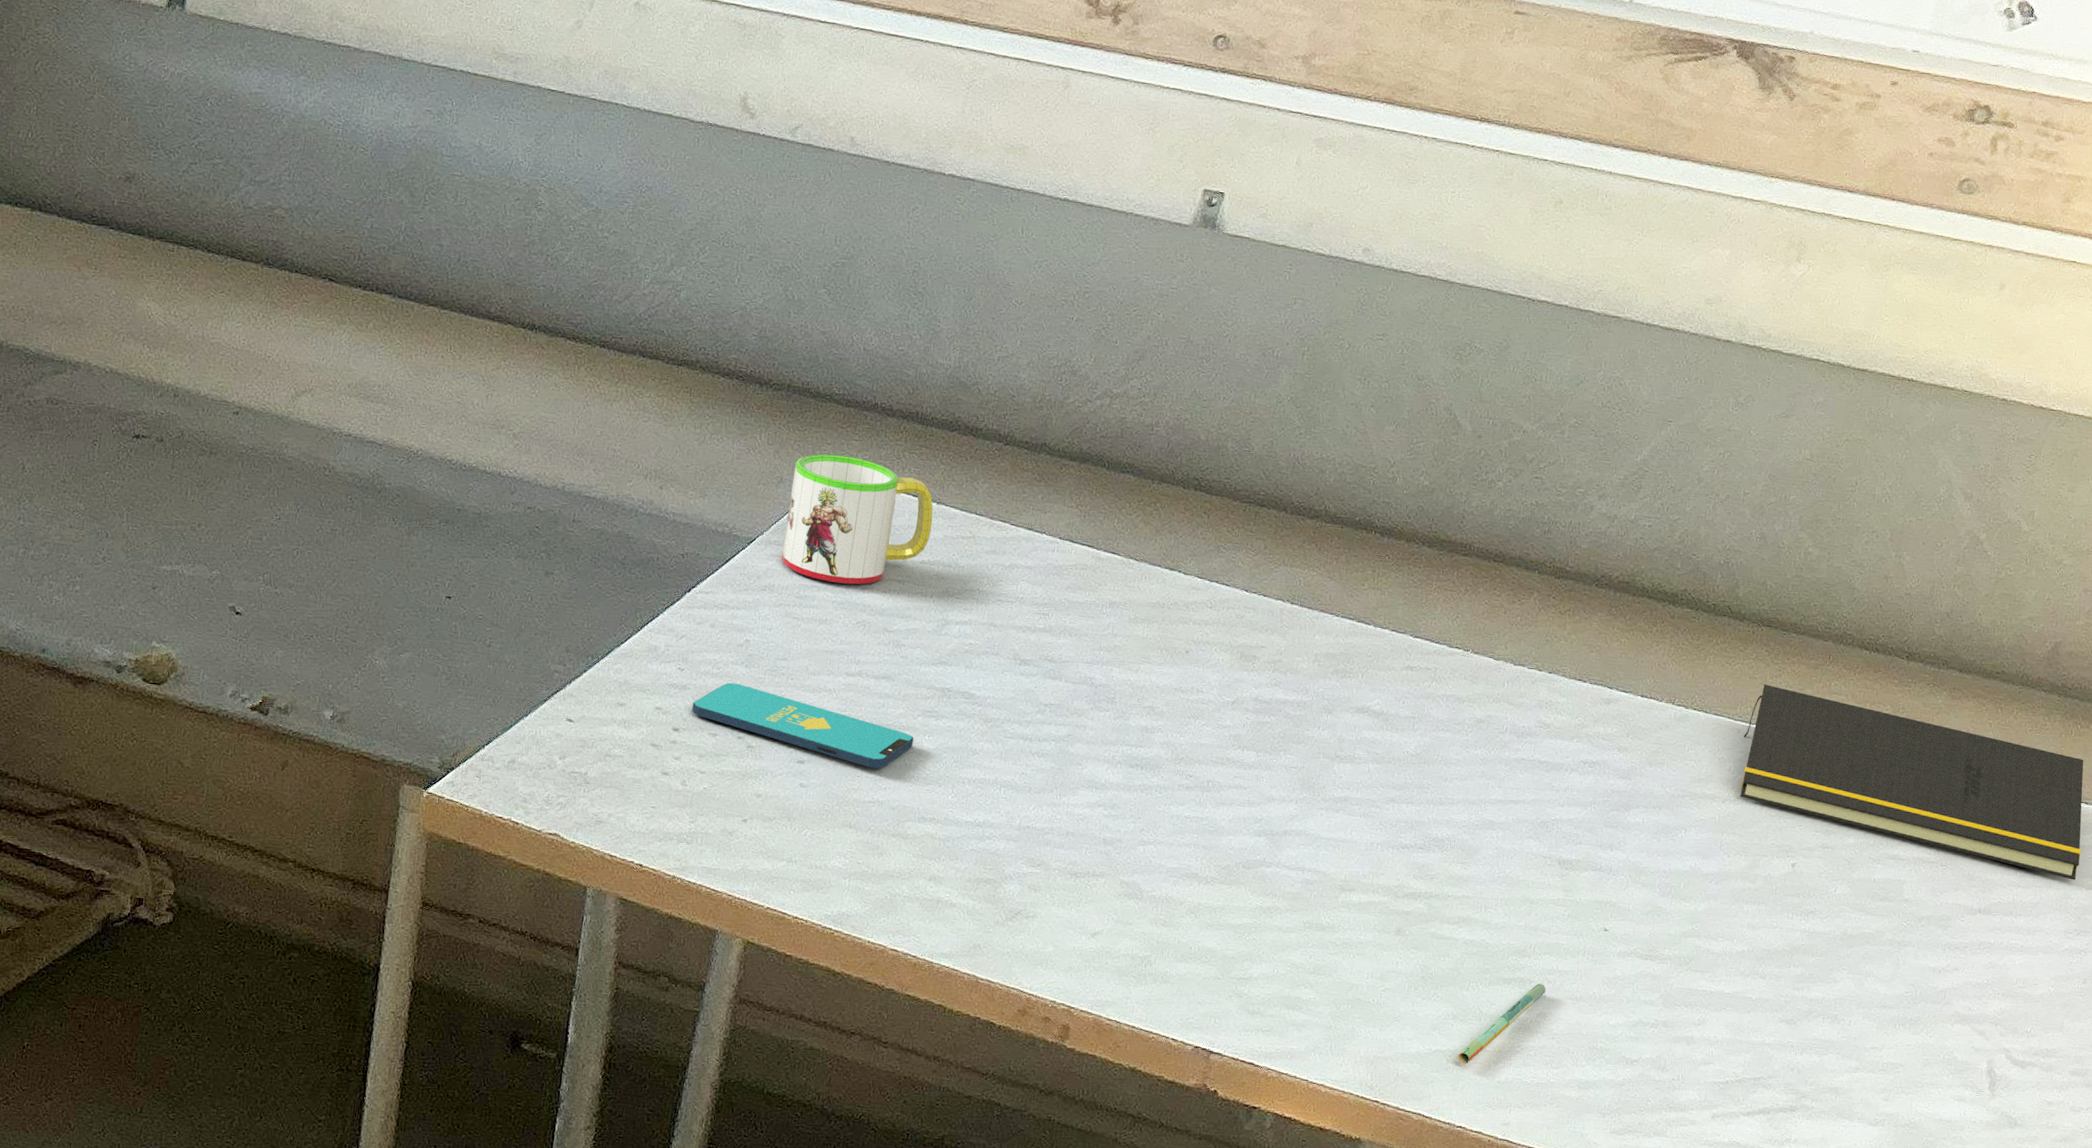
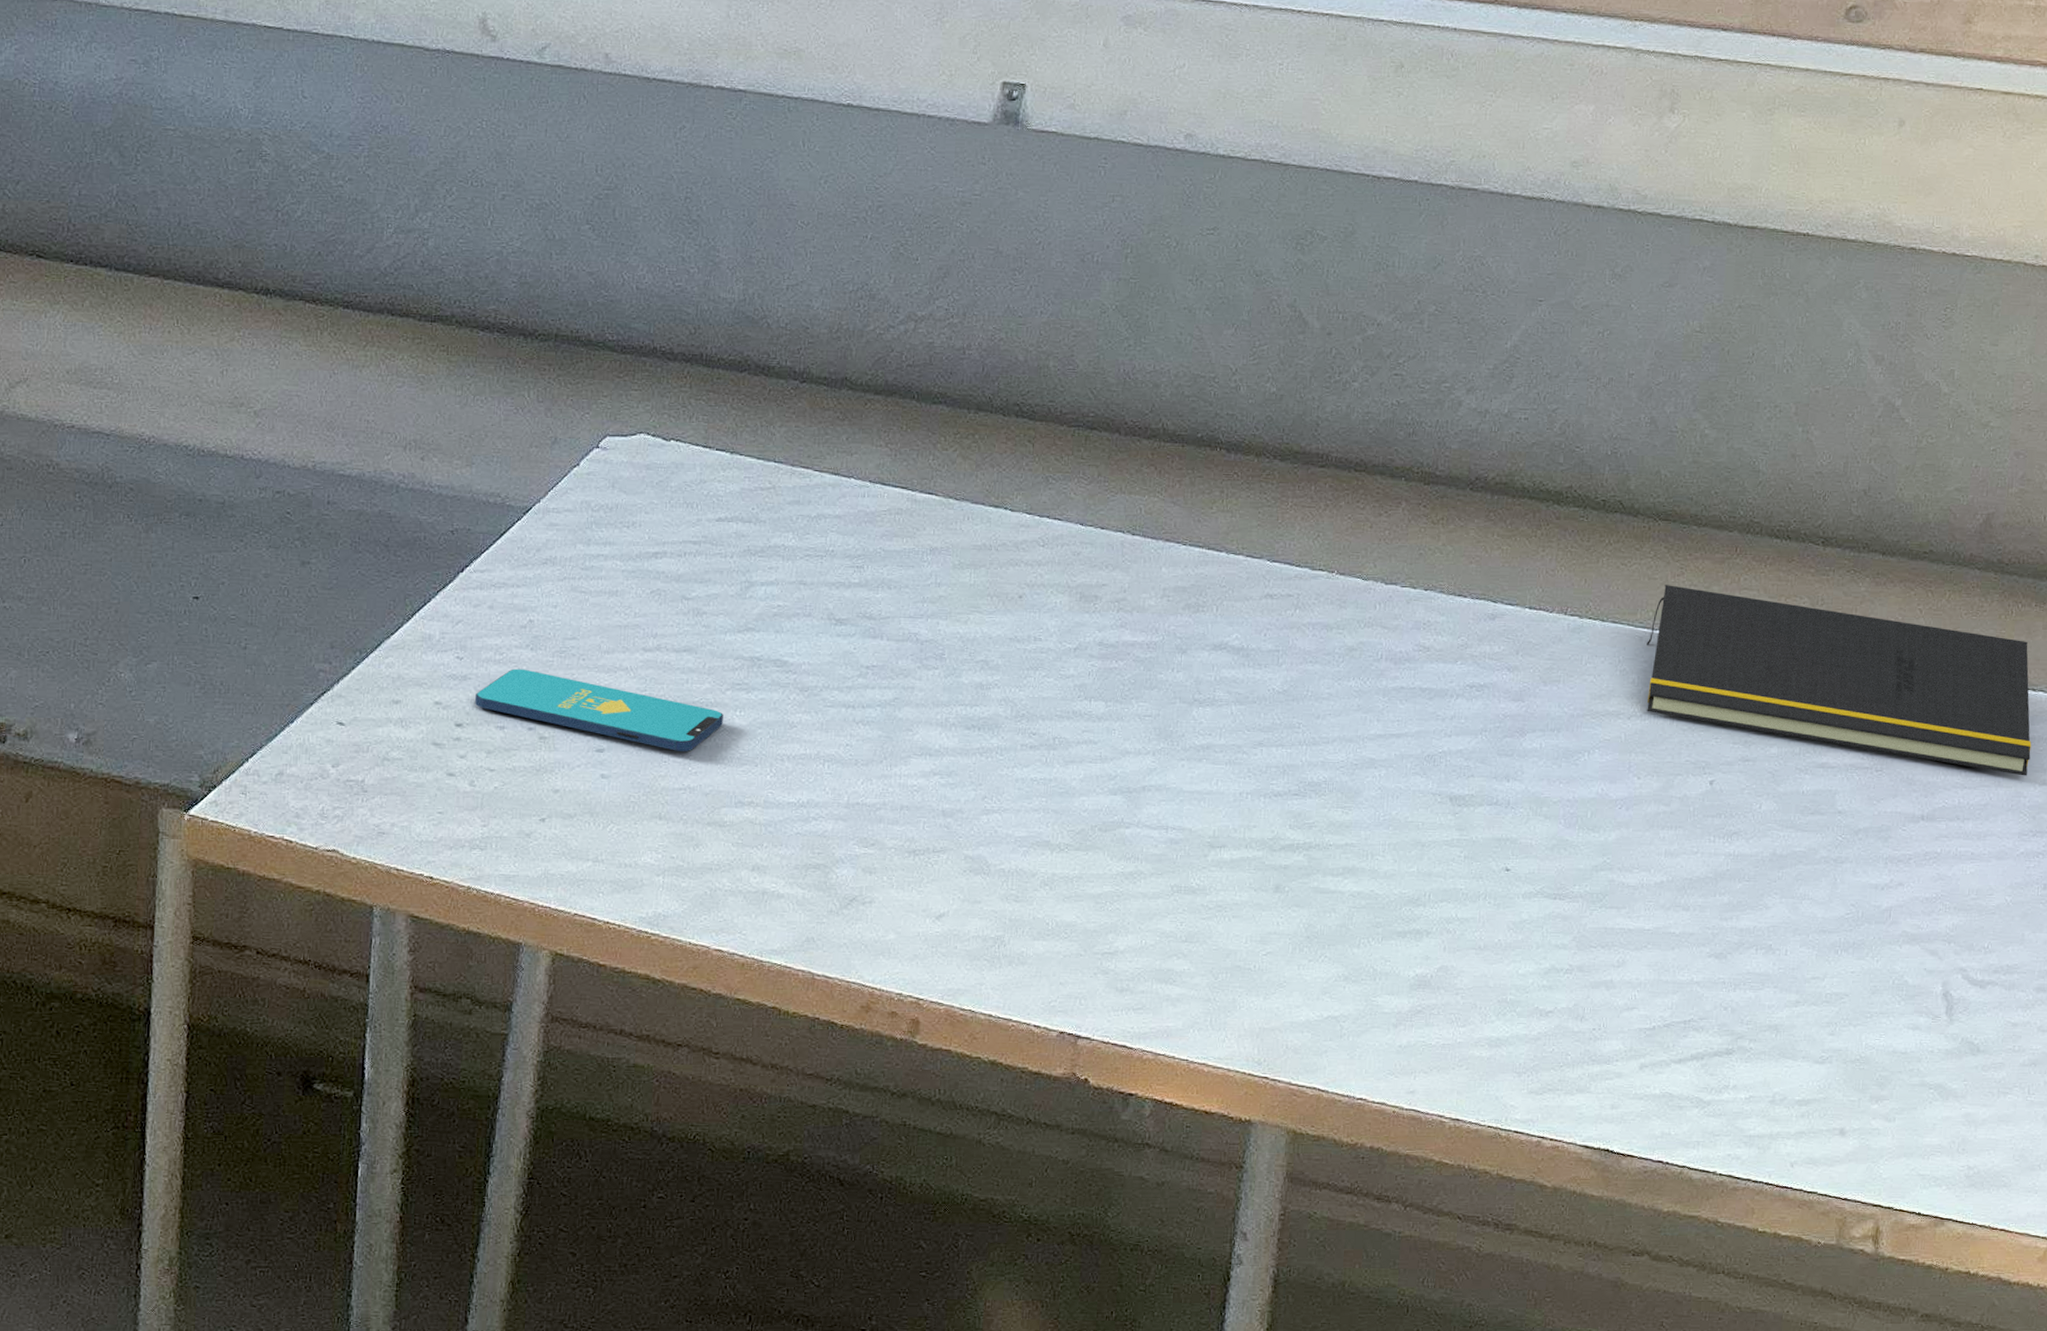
mug: present [781,454,933,585] -> none [562,408,727,550]
pen: present [1458,983,1546,1064] -> none [1353,934,1446,1029]

